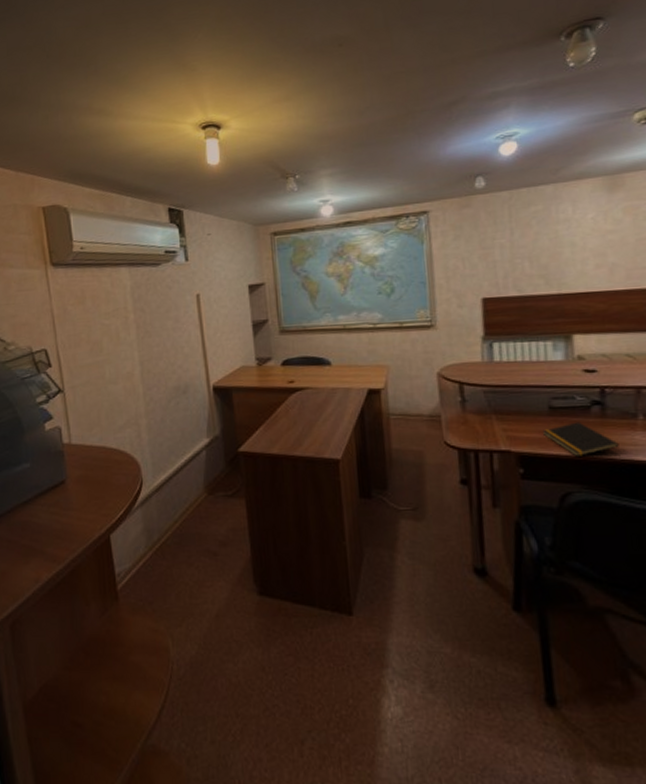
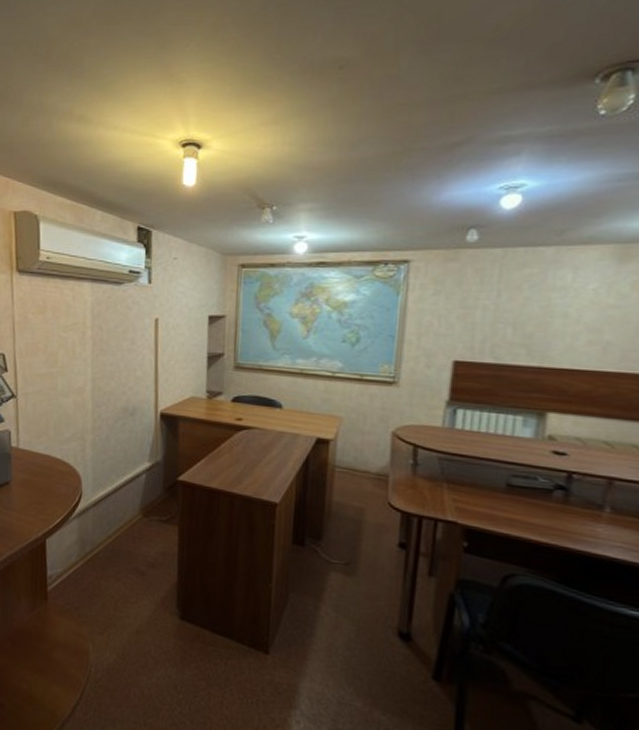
notepad: present [543,422,619,457] -> none [496,503,578,540]

